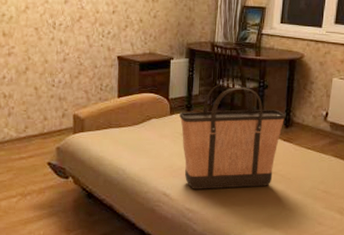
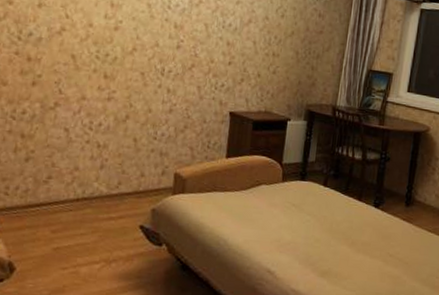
shopping bag: present [179,81,286,189] -> none [292,150,407,271]

